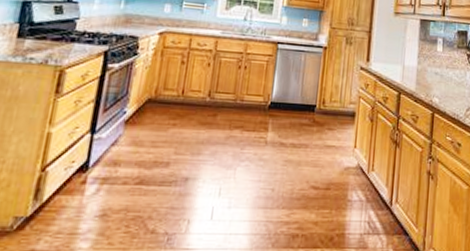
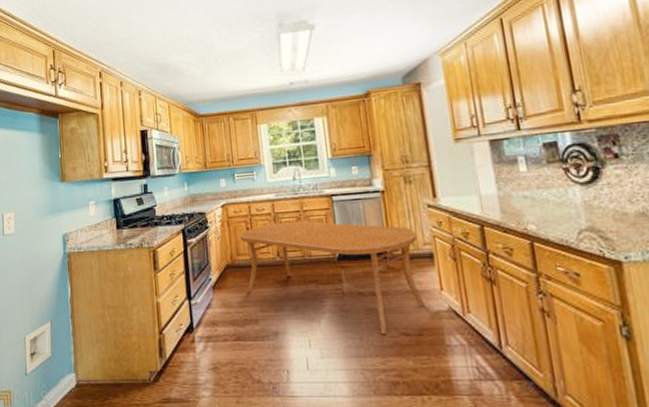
dining table: none [163,61,346,186] -> present [239,221,425,334]

